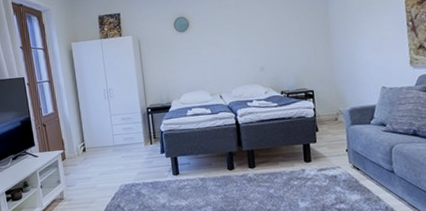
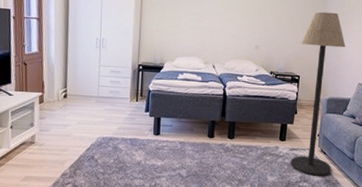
floor lamp: none [308,16,369,196] -> present [290,11,346,176]

